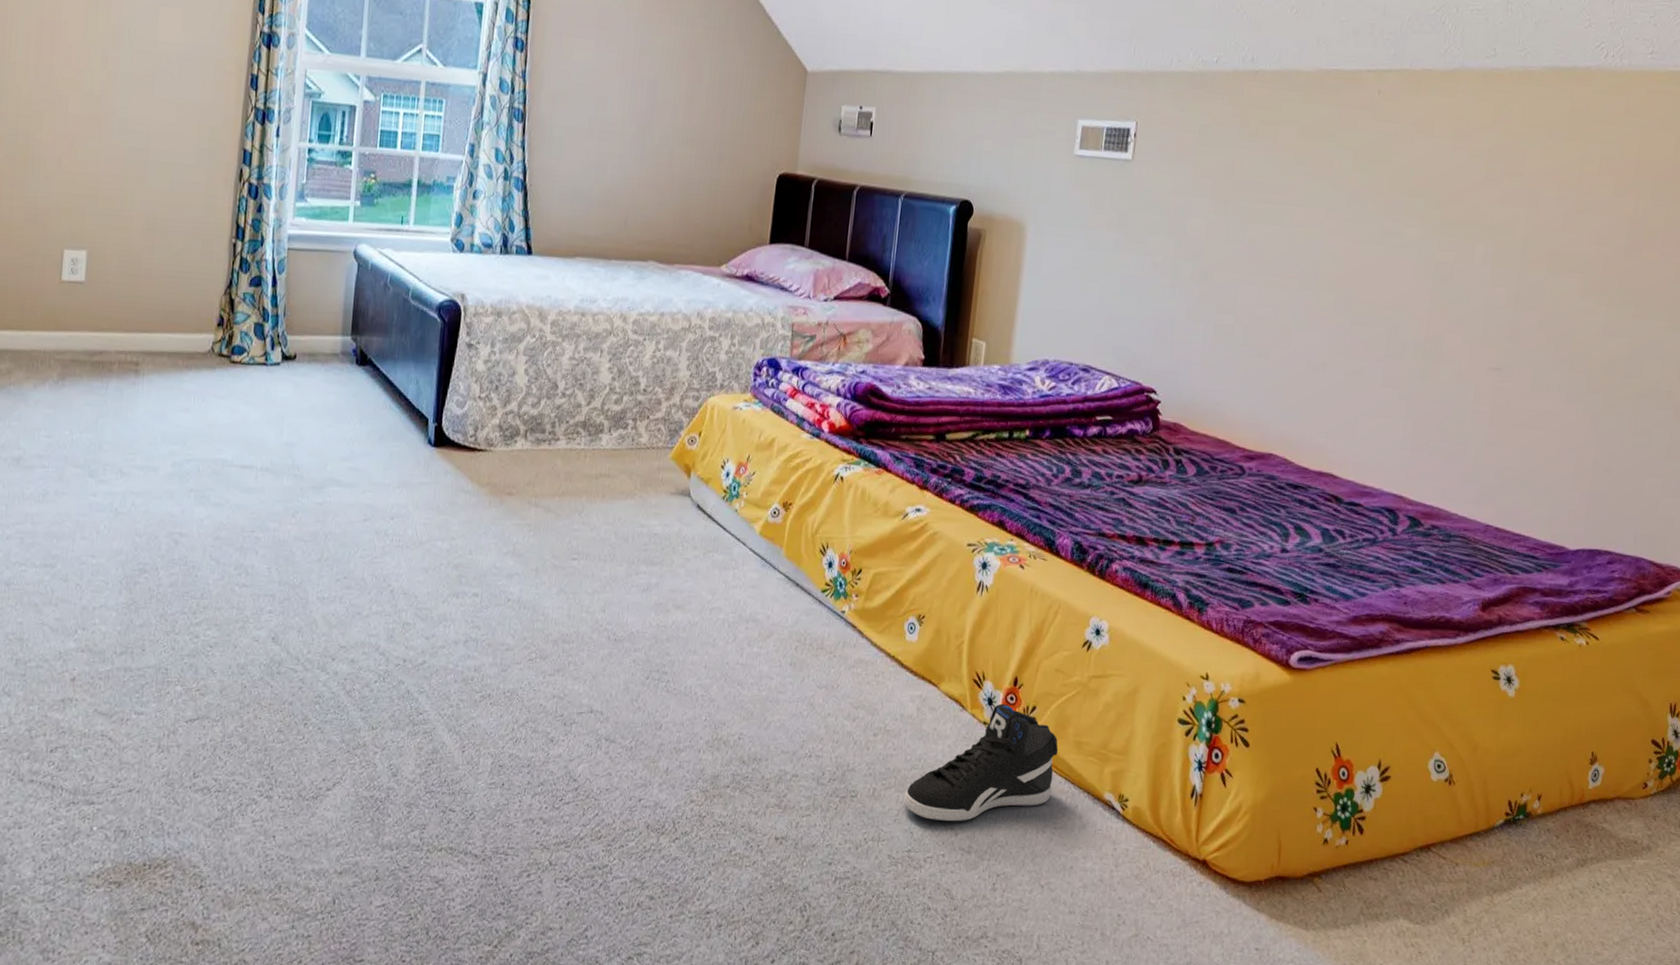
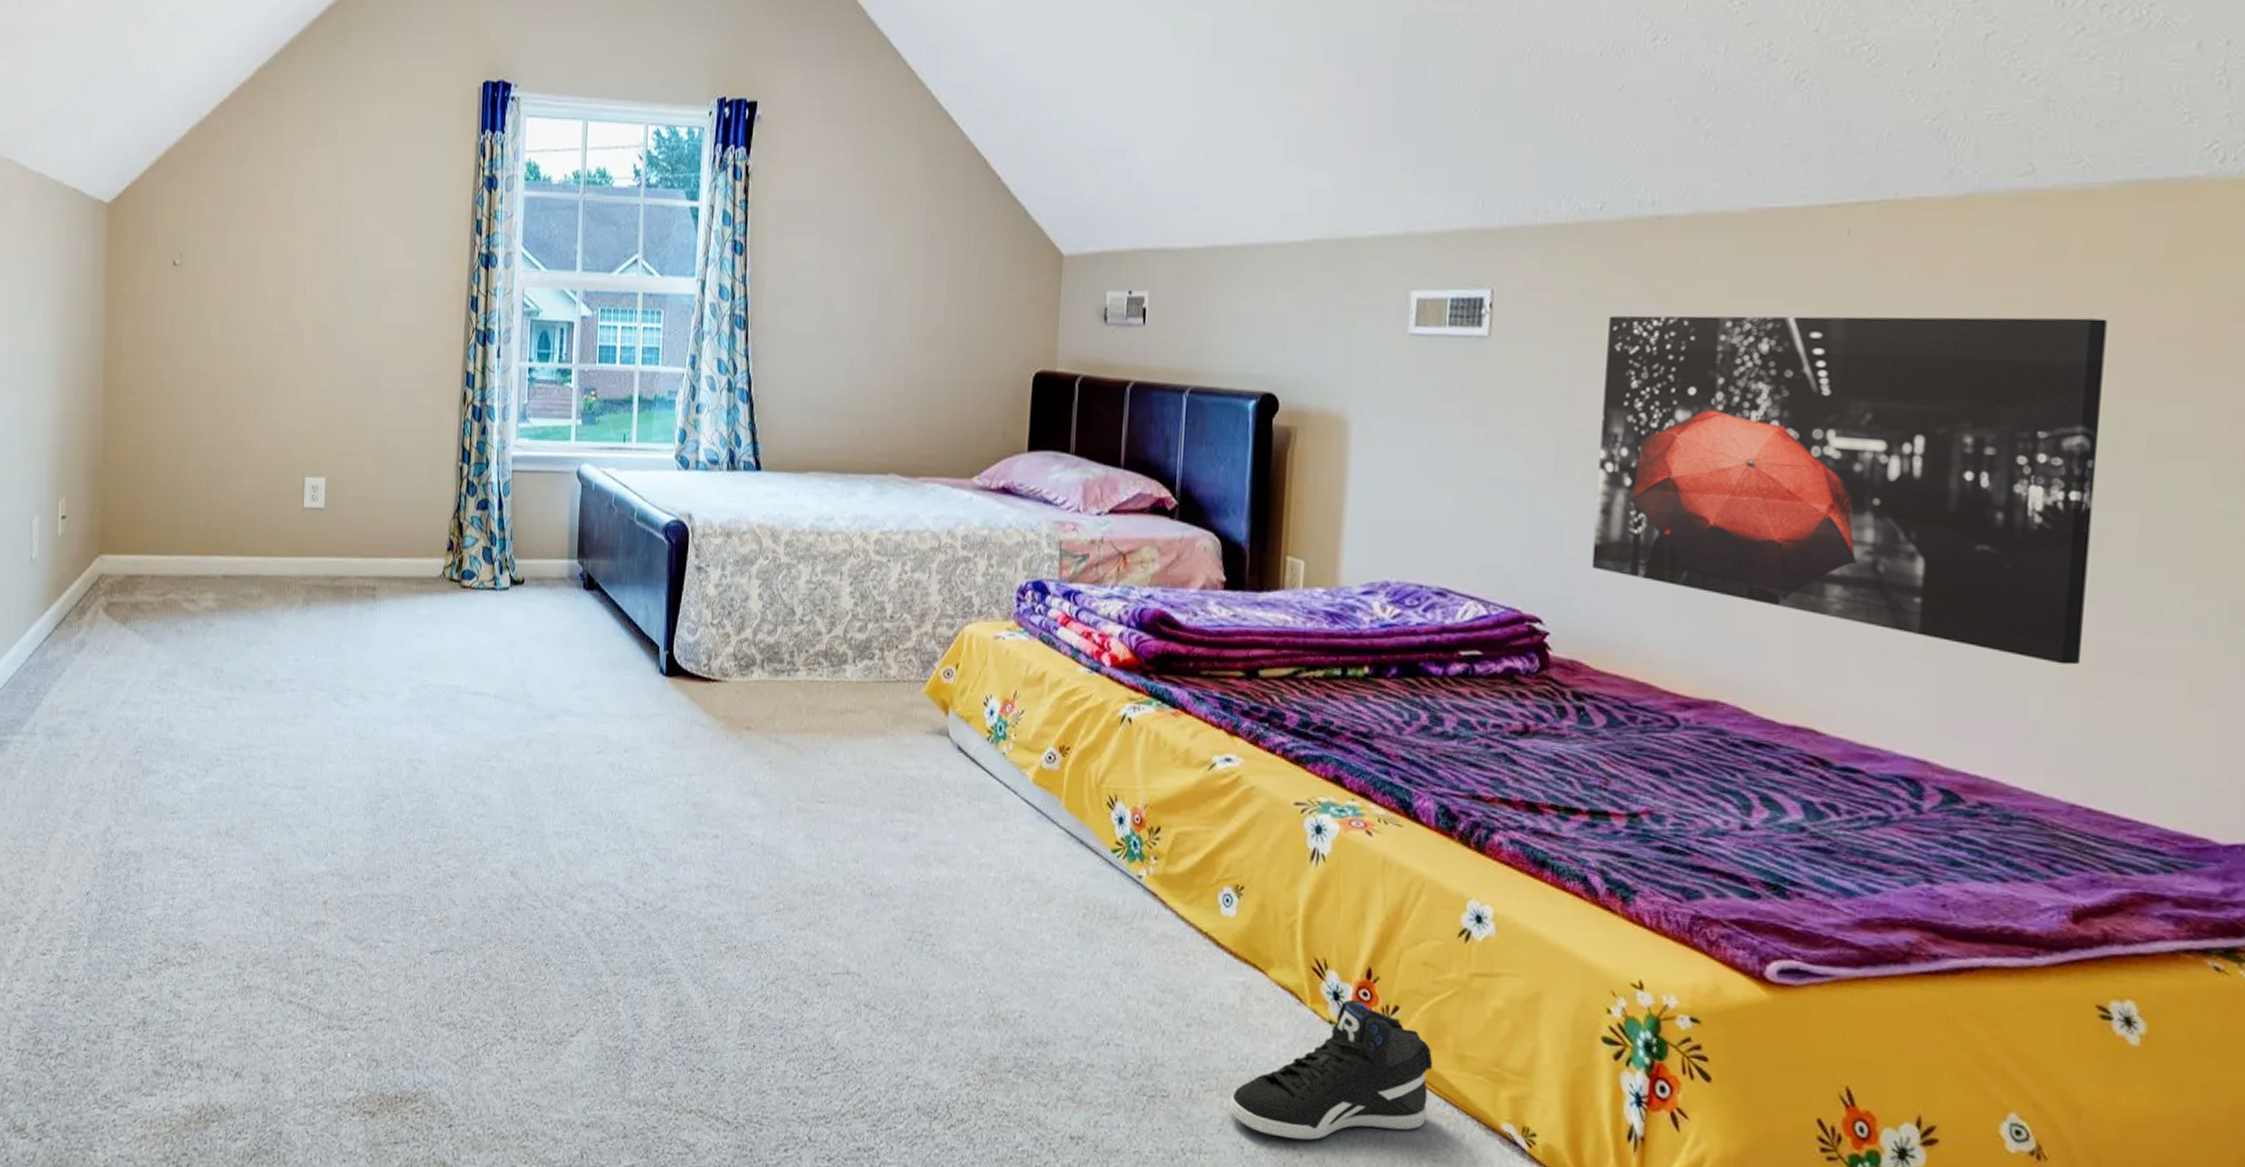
wall art: none [1193,148,1532,423] -> present [1591,315,2108,665]

